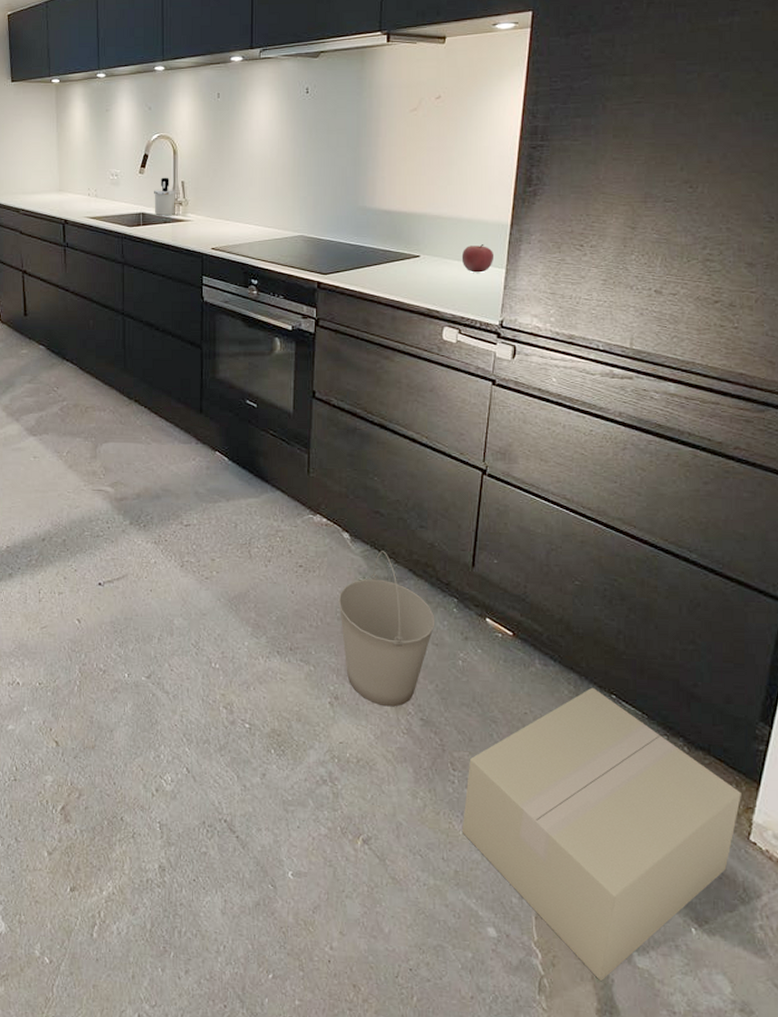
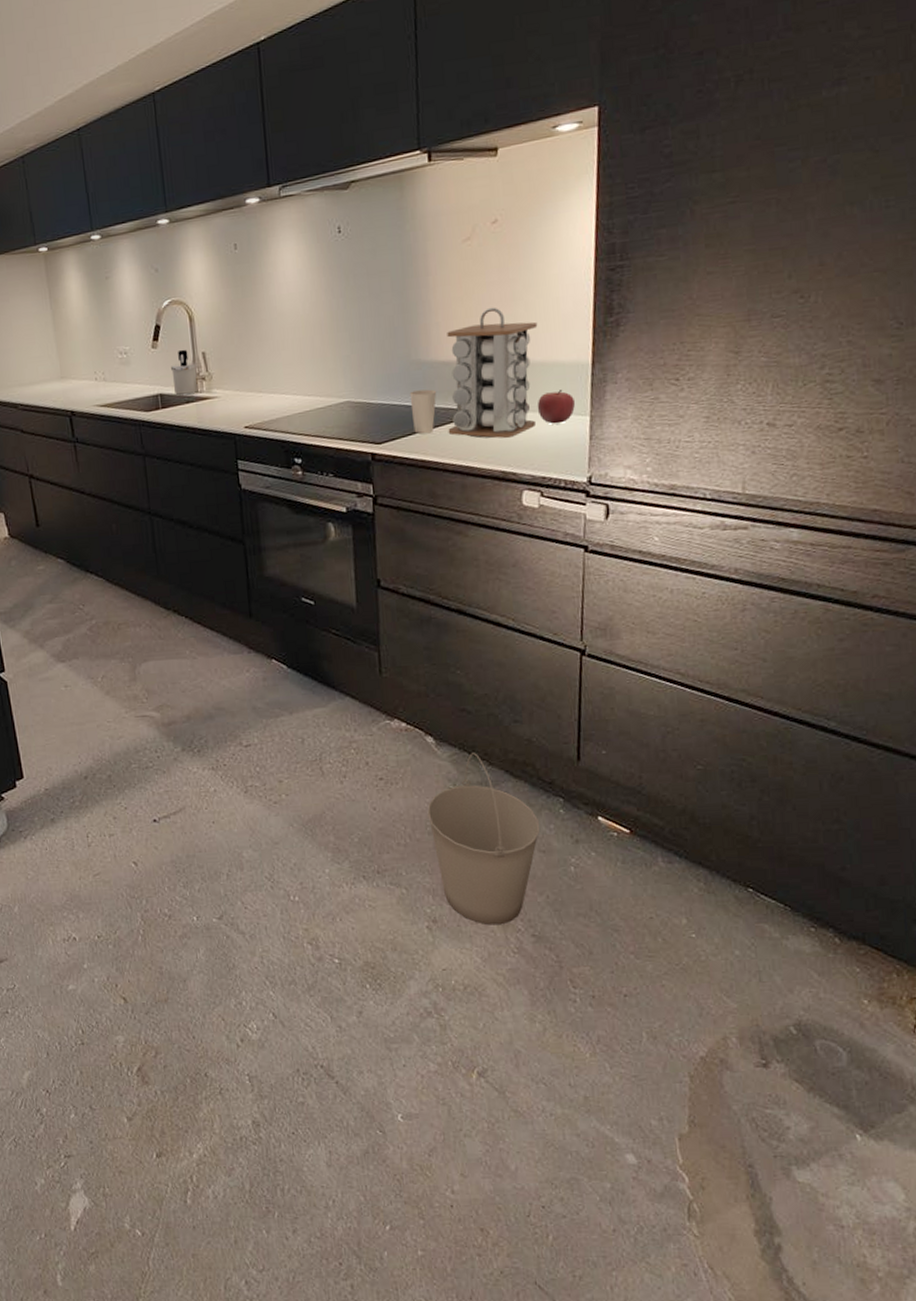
cup: none [354,232,378,270] -> present [409,389,437,435]
spice rack: none [384,168,468,281] -> present [447,307,538,439]
cardboard box: present [461,687,741,981] -> none [588,882,904,1200]

